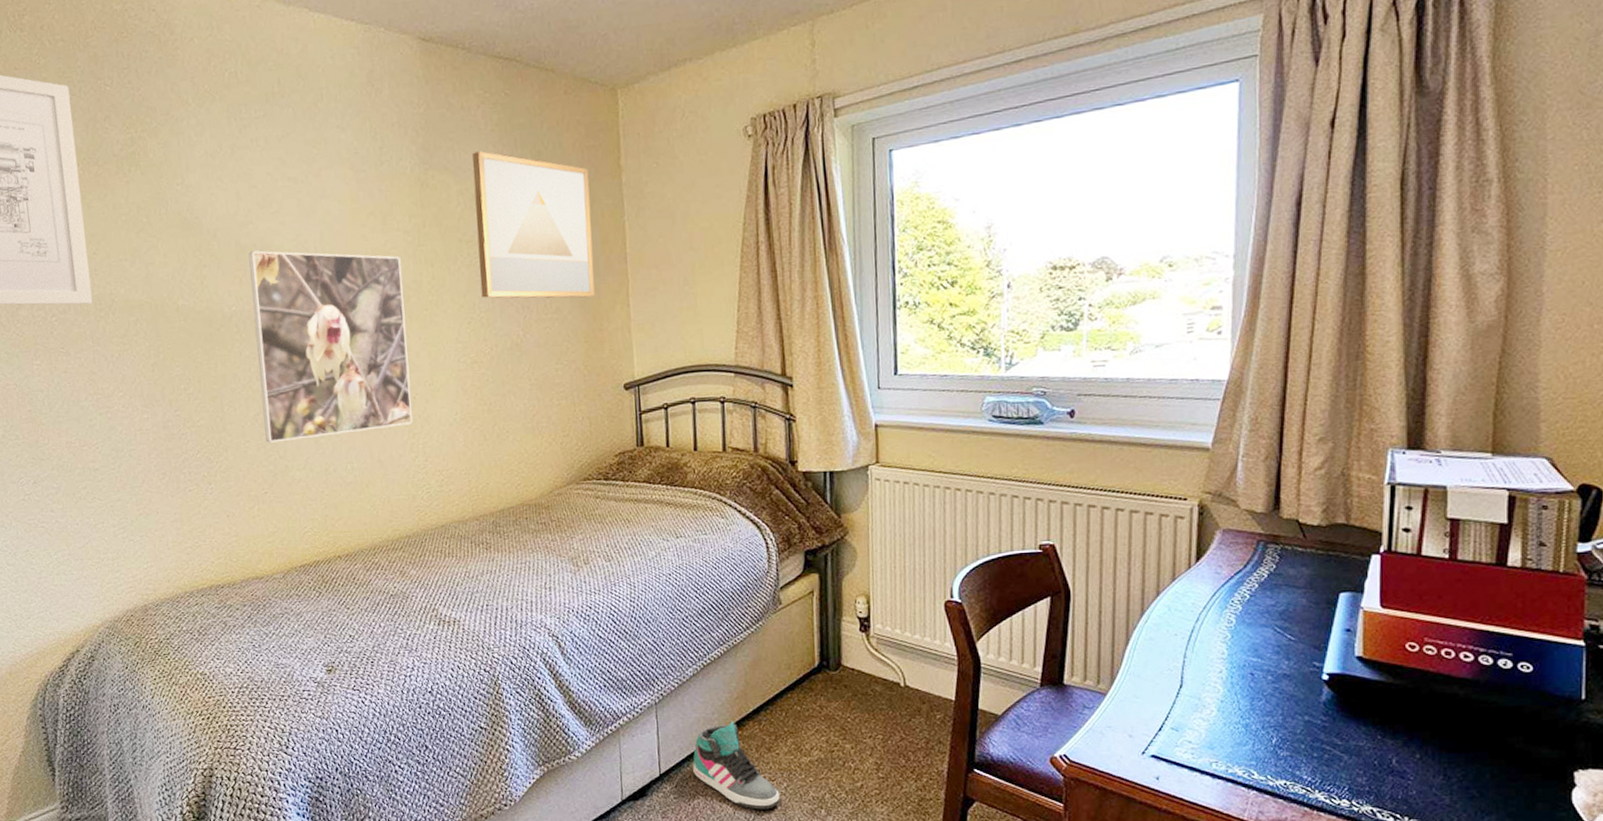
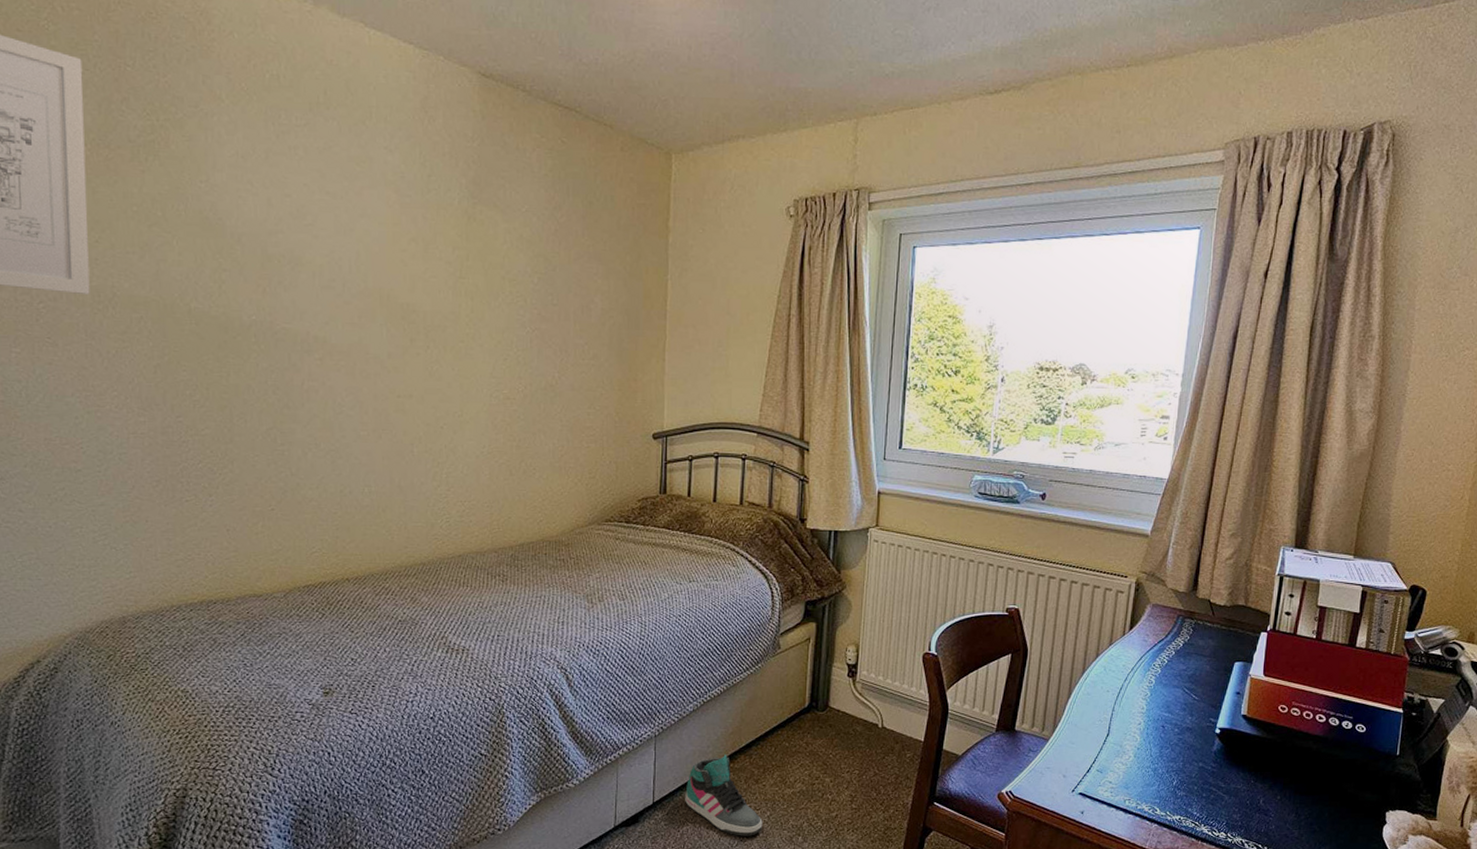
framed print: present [248,250,413,443] -> none [275,261,440,459]
wall art: present [472,151,595,298] -> none [520,193,638,348]

